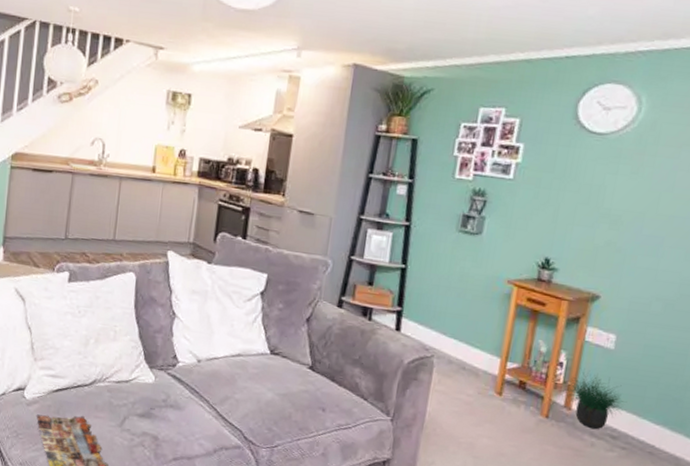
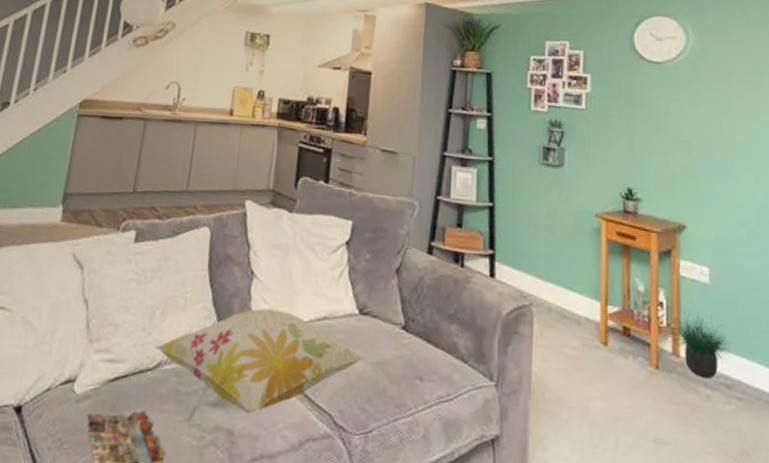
decorative pillow: none [89,343,274,426] -> present [154,308,365,415]

